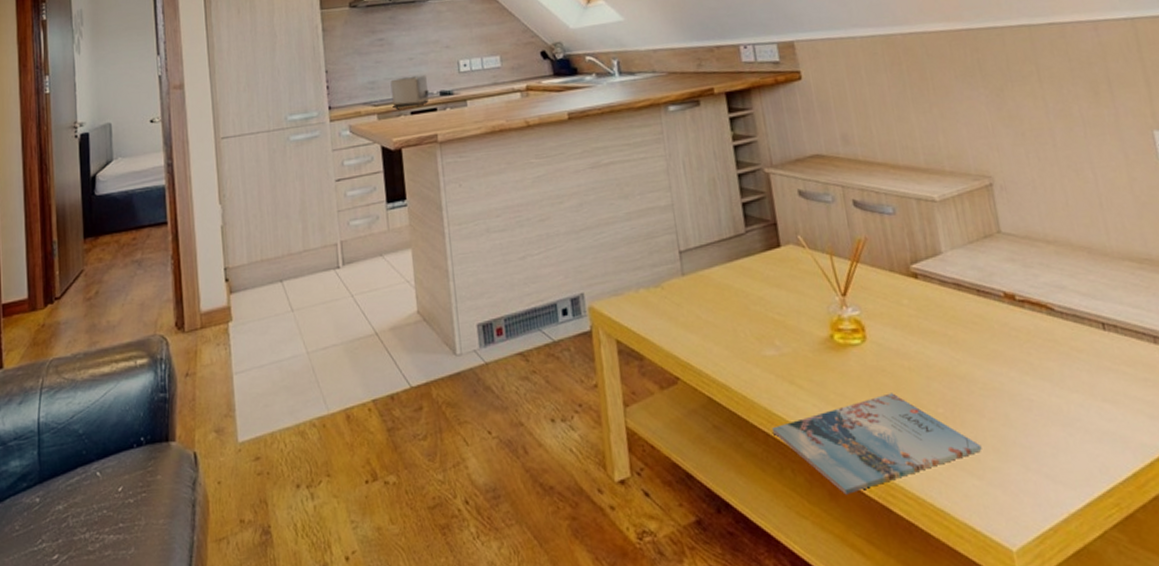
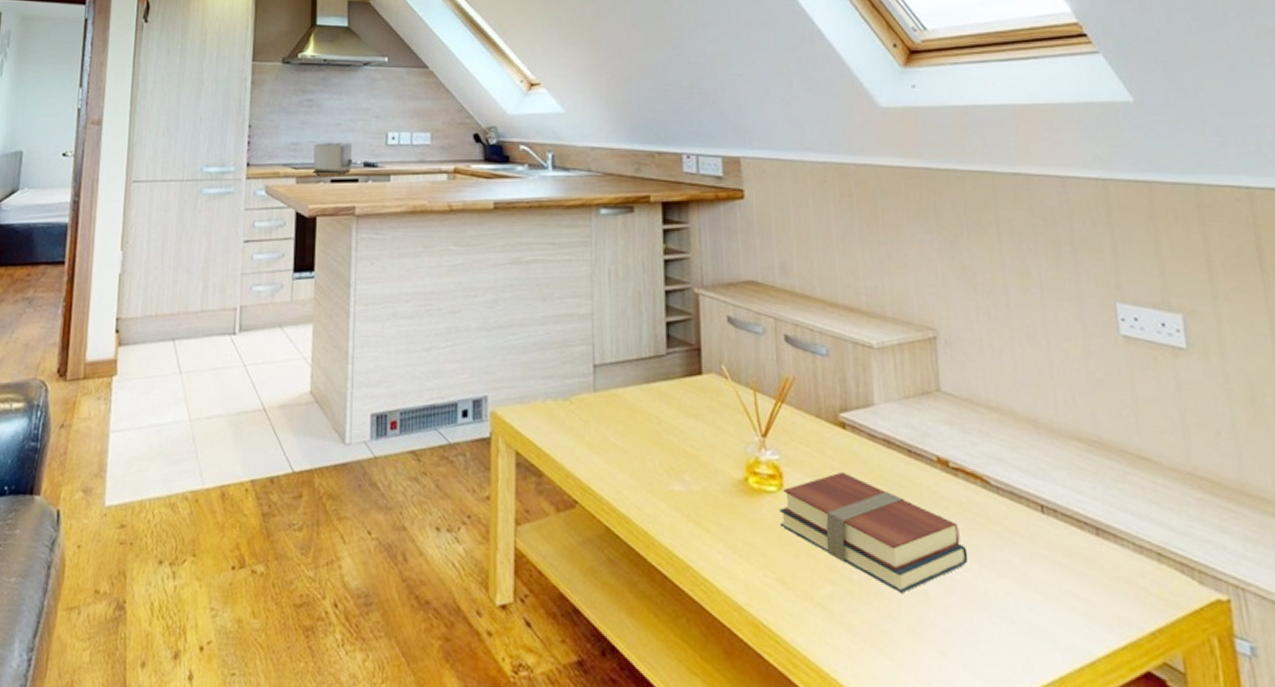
magazine: present [771,393,982,495] -> none [670,550,896,656]
books: none [865,317,1042,419] -> present [780,471,969,593]

